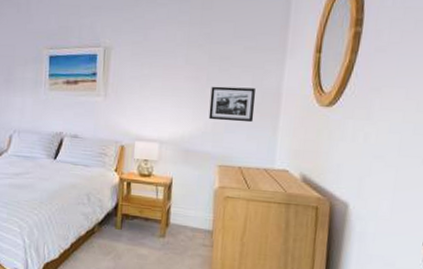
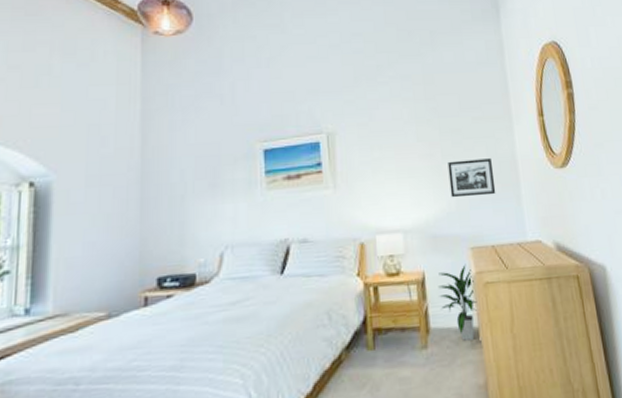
indoor plant: none [181,178,216,239] -> present [438,264,477,341]

